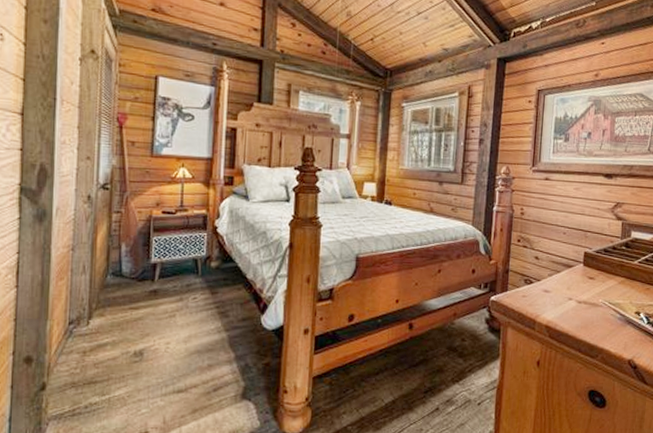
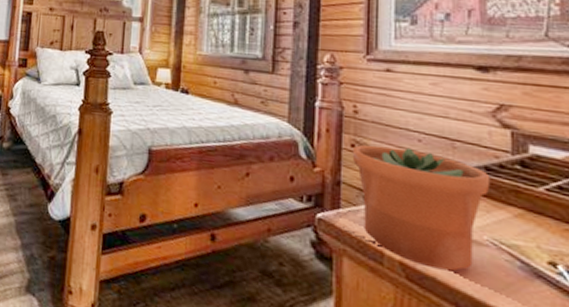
planter: none [518,239,607,327] -> present [352,144,491,272]

